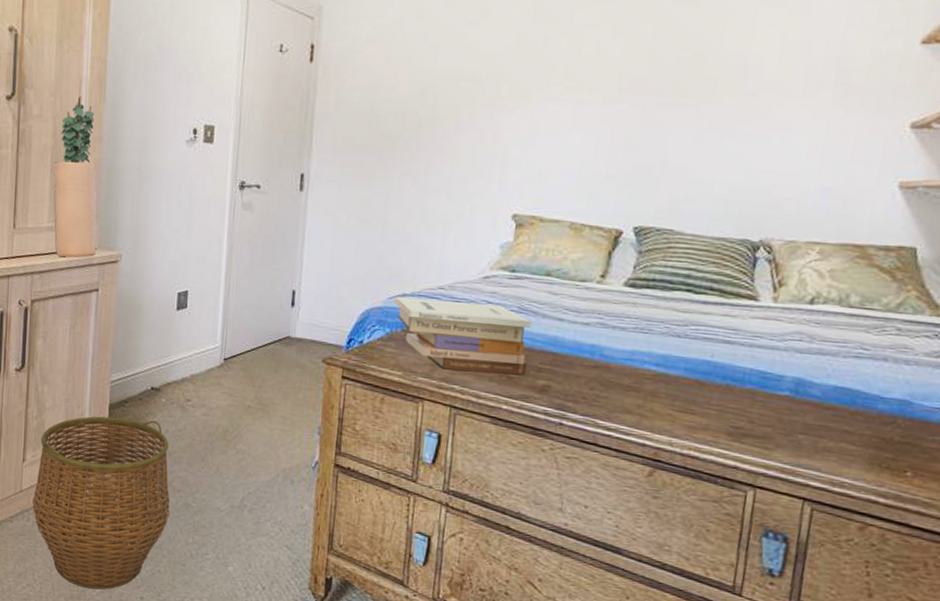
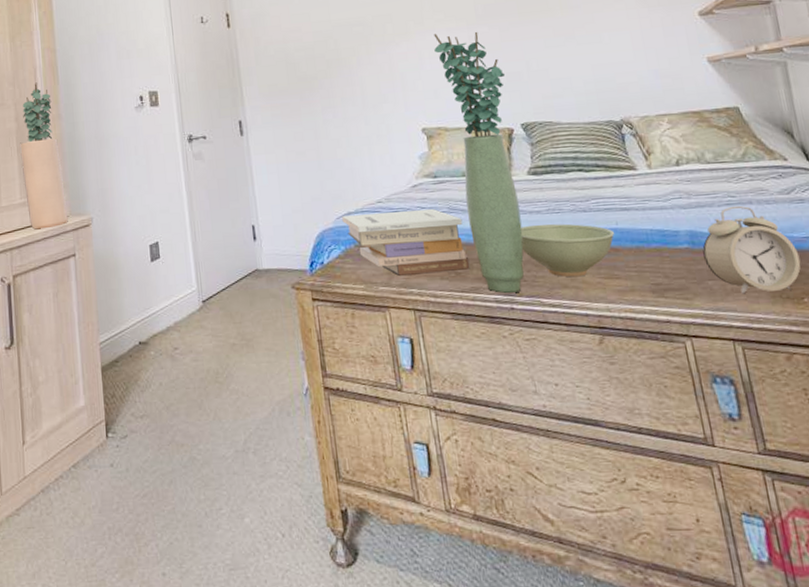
basket: present [32,416,171,590] -> none [37,375,178,575]
vase: none [535,104,634,409] -> present [433,31,524,294]
bowl: none [591,341,707,405] -> present [521,223,615,278]
alarm clock: none [803,359,922,460] -> present [702,205,801,294]

